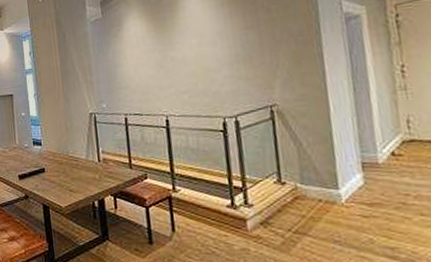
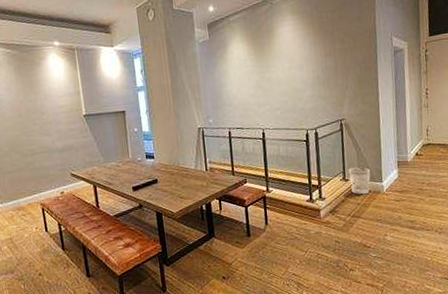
wastebasket: none [285,167,320,205] -> present [348,167,371,195]

